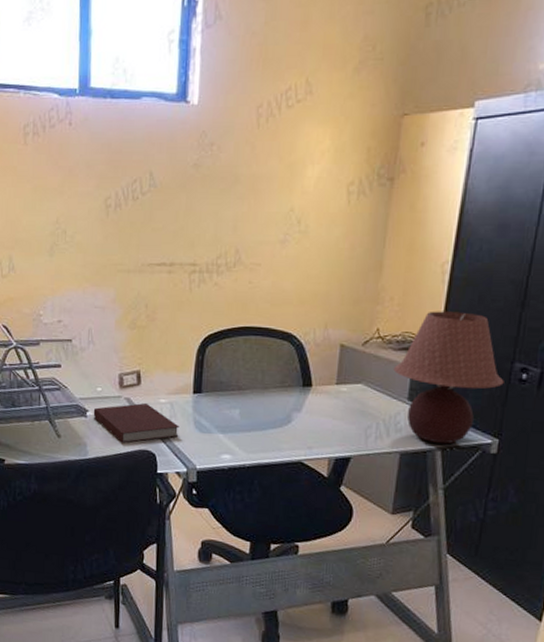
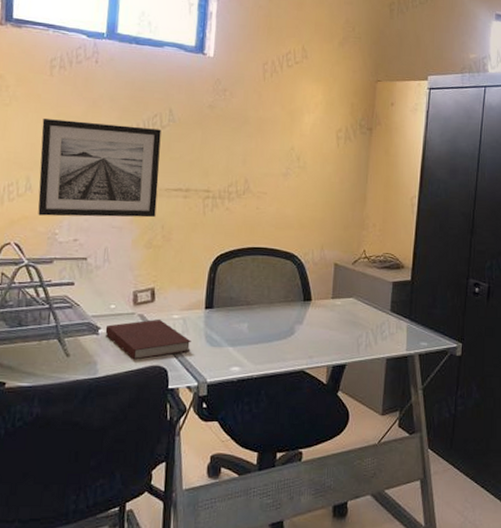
wall art: none [20,193,142,297] -> present [38,119,162,218]
table lamp: present [393,311,504,445] -> none [378,236,463,349]

